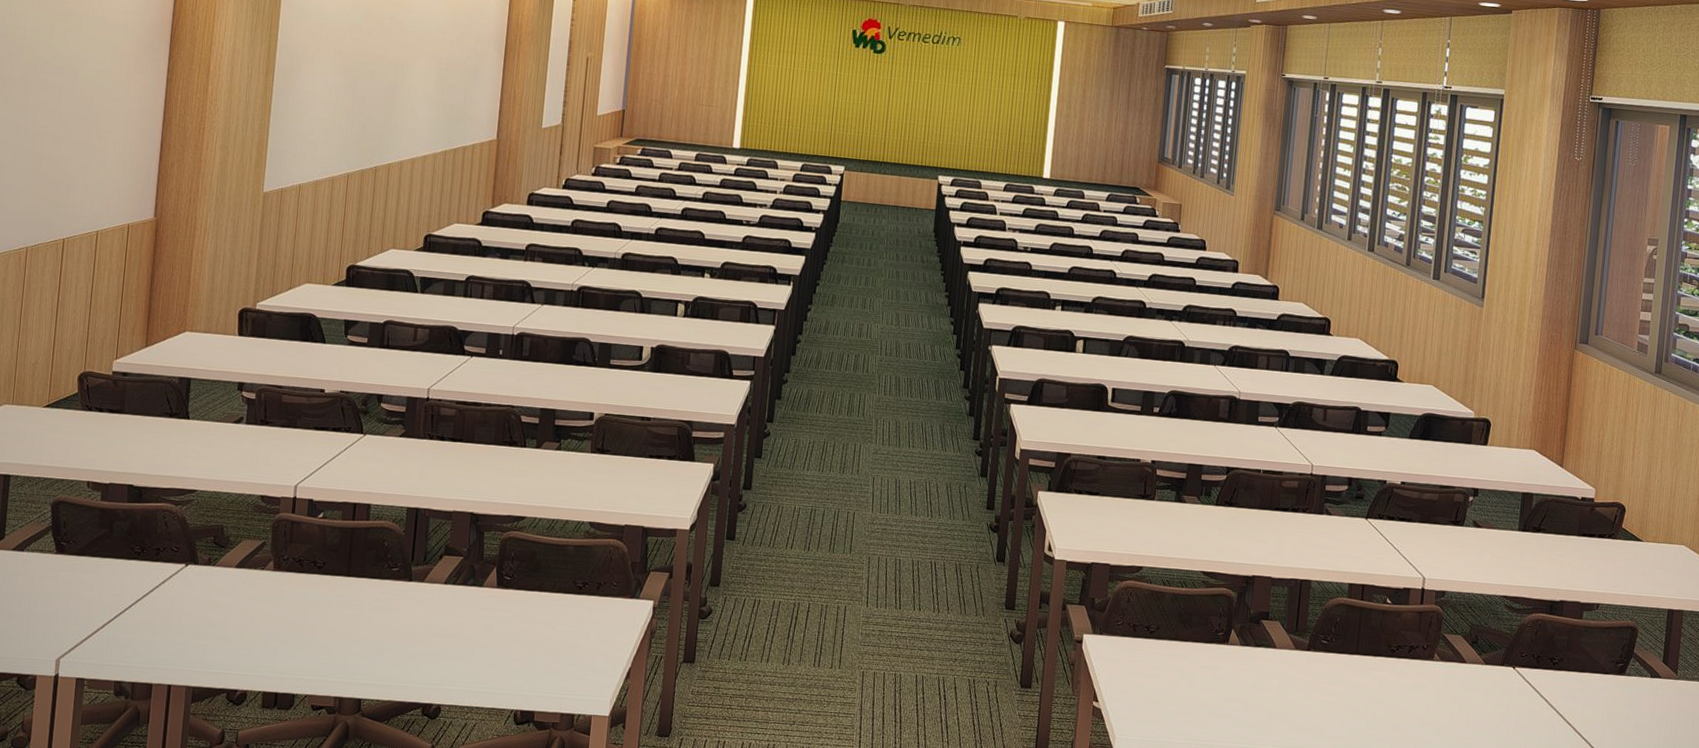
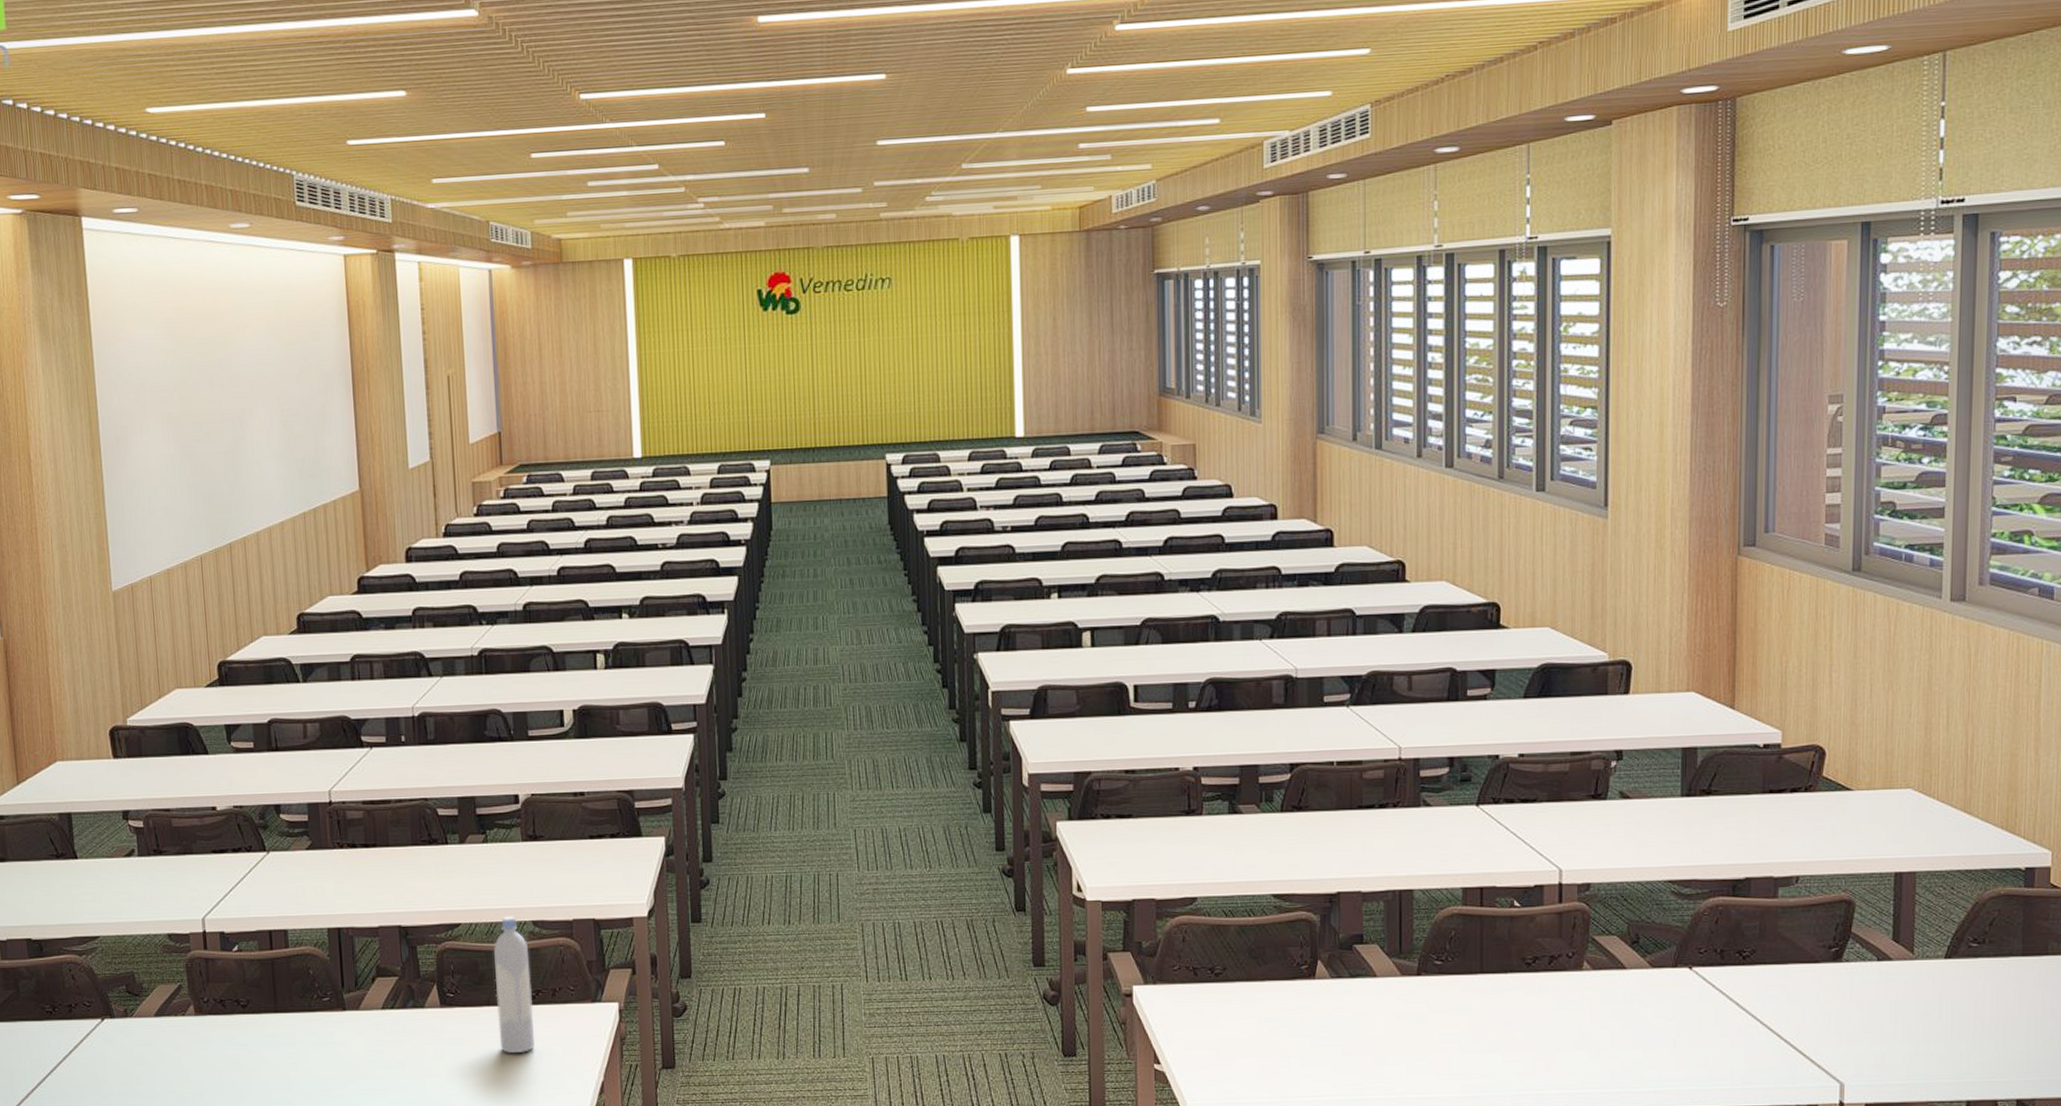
bottle: none [544,515,582,636] -> present [494,916,535,1053]

